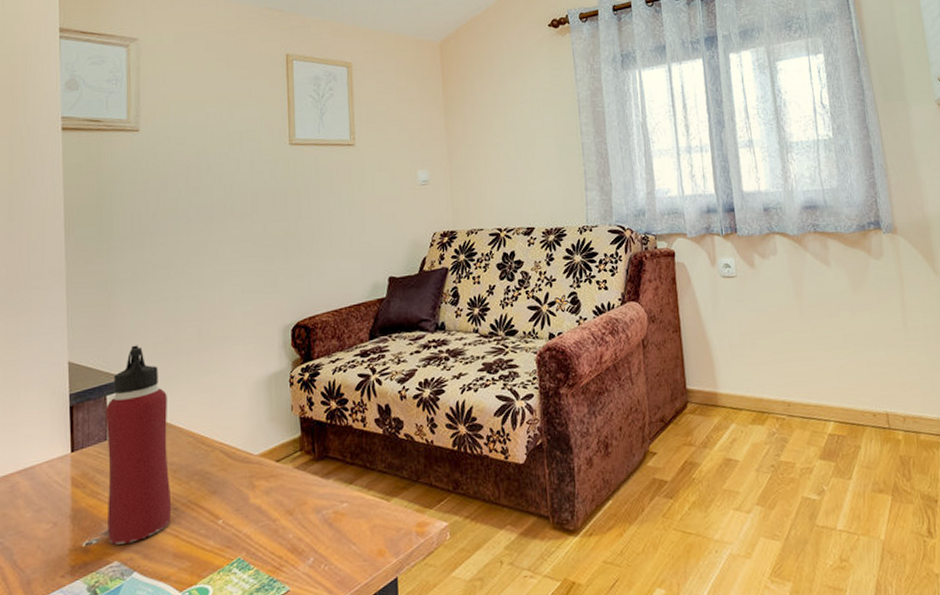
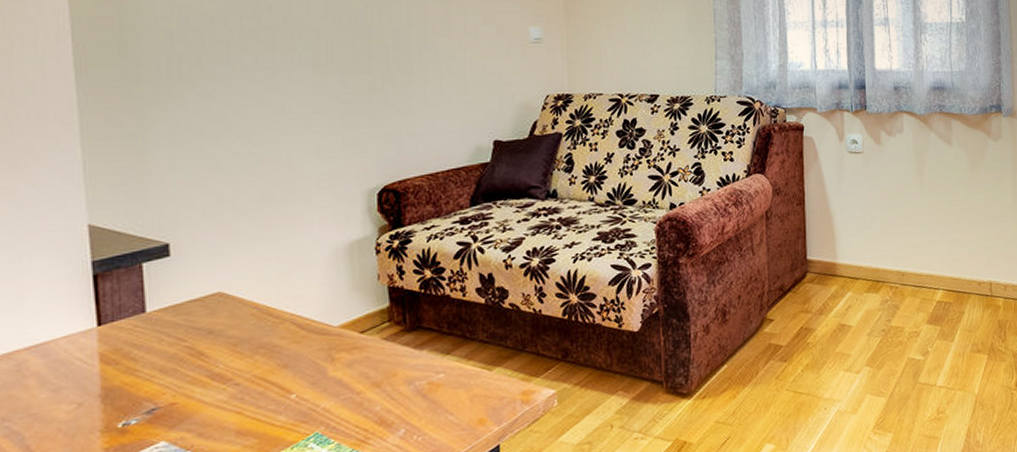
water bottle: present [105,345,172,545] -> none [141,207,232,424]

